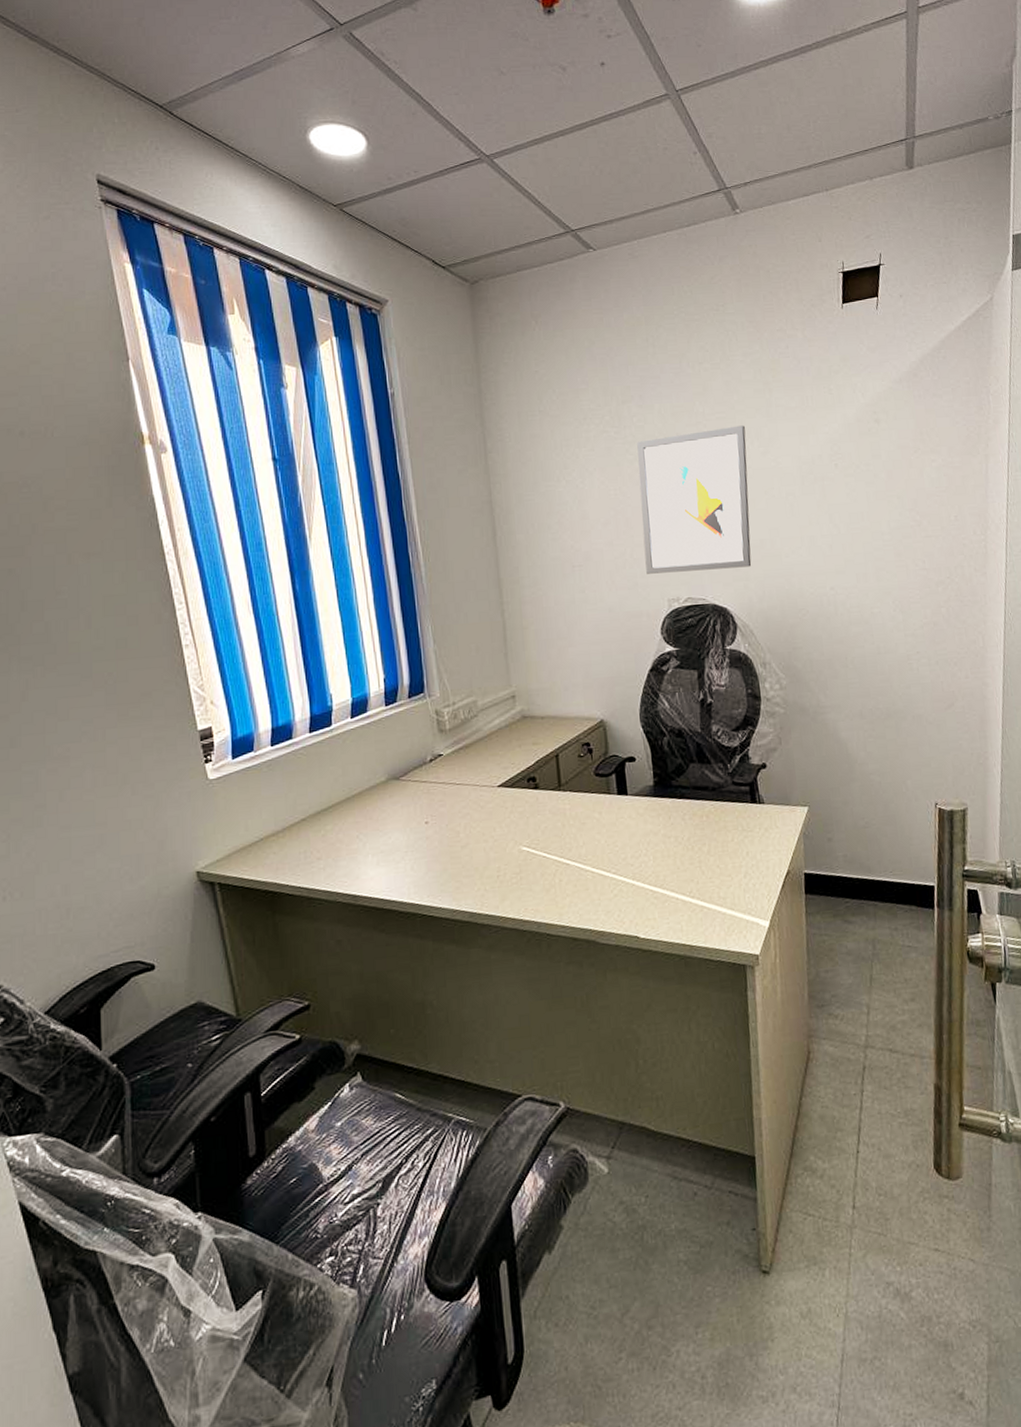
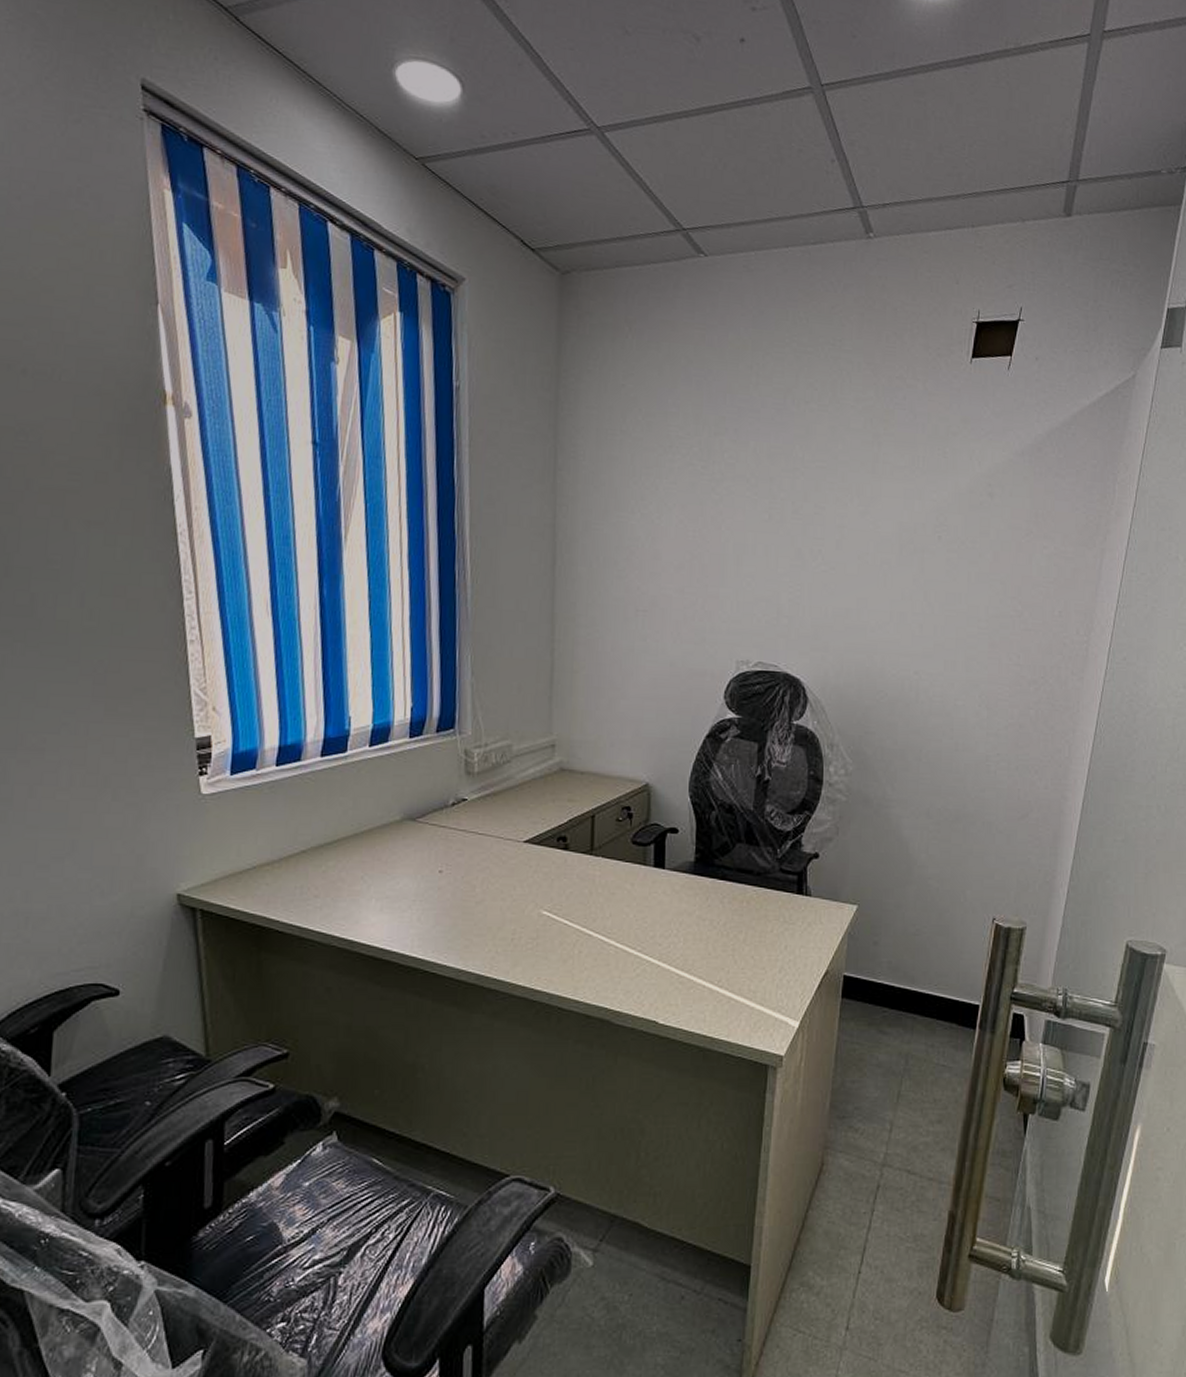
wall art: present [637,425,752,574] -> none [717,478,846,637]

